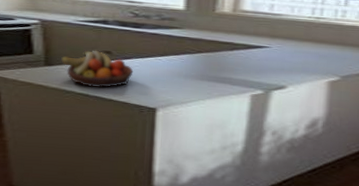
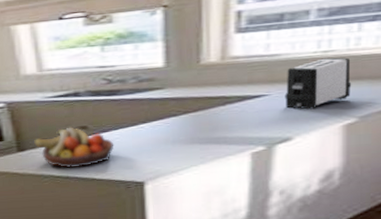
toaster: none [282,23,337,65] -> present [285,57,352,110]

